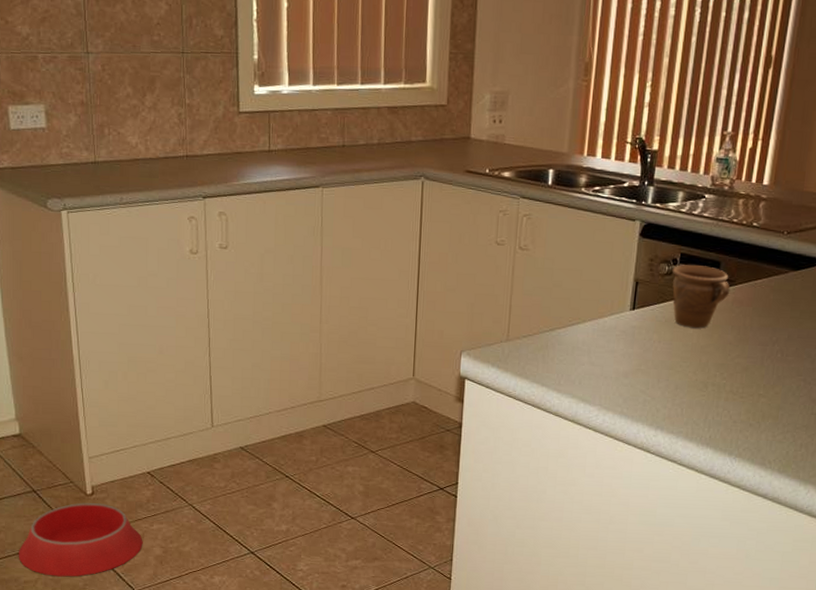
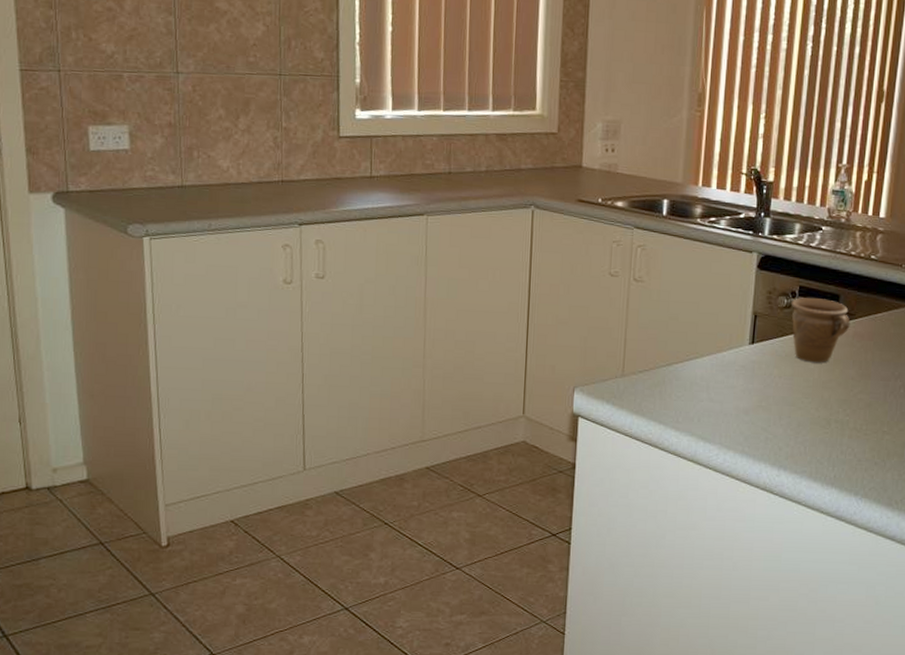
pet bowl: present [18,503,143,577] -> none [80,556,224,640]

